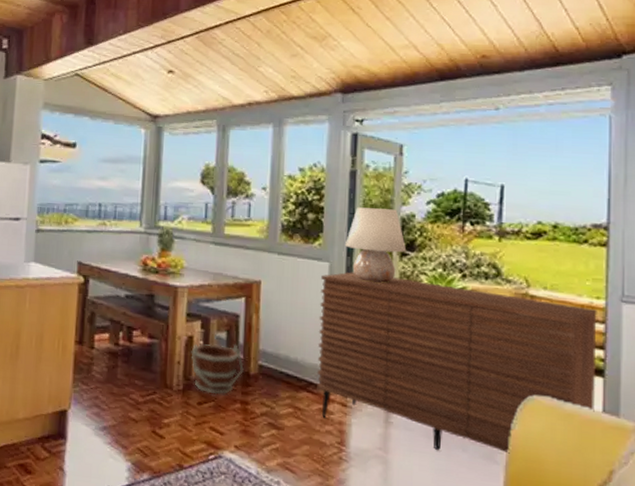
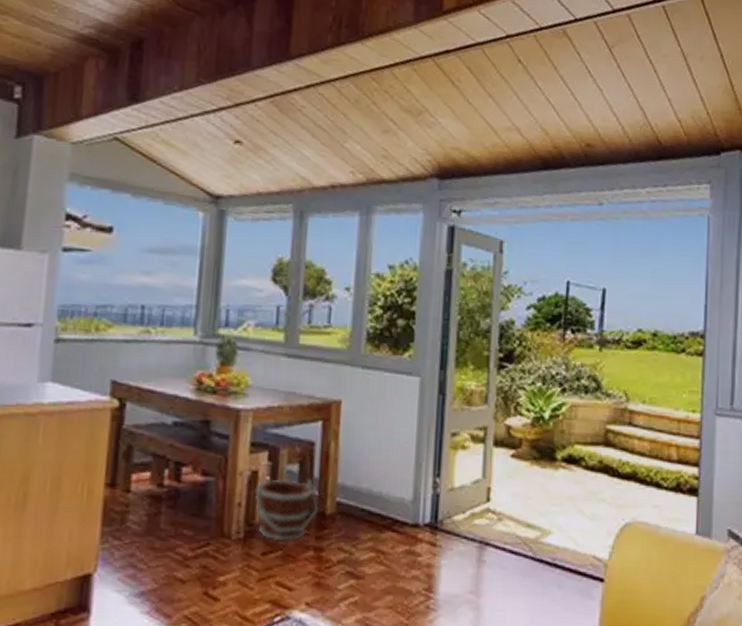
sideboard: present [316,272,597,454] -> none [403,387,693,589]
table lamp: present [345,207,407,283] -> none [439,312,505,400]

